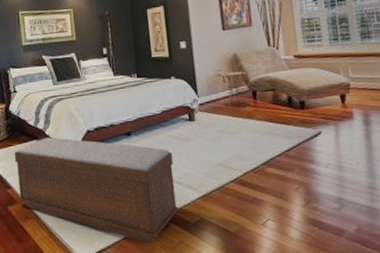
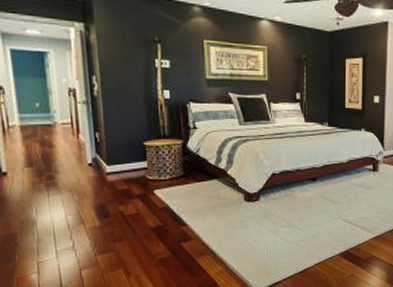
bench: present [14,137,178,244] -> none [190,177,354,277]

